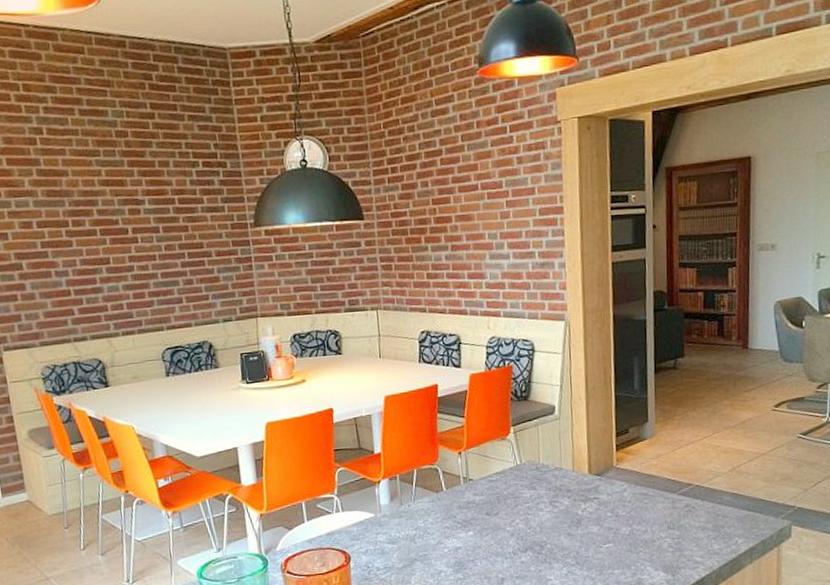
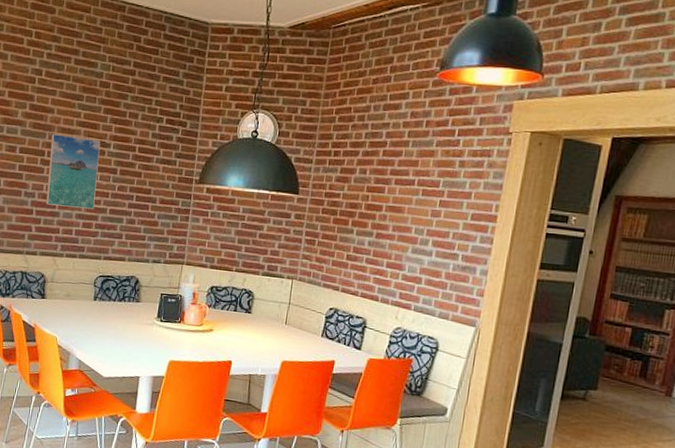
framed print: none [72,198,142,281] -> present [46,134,101,209]

